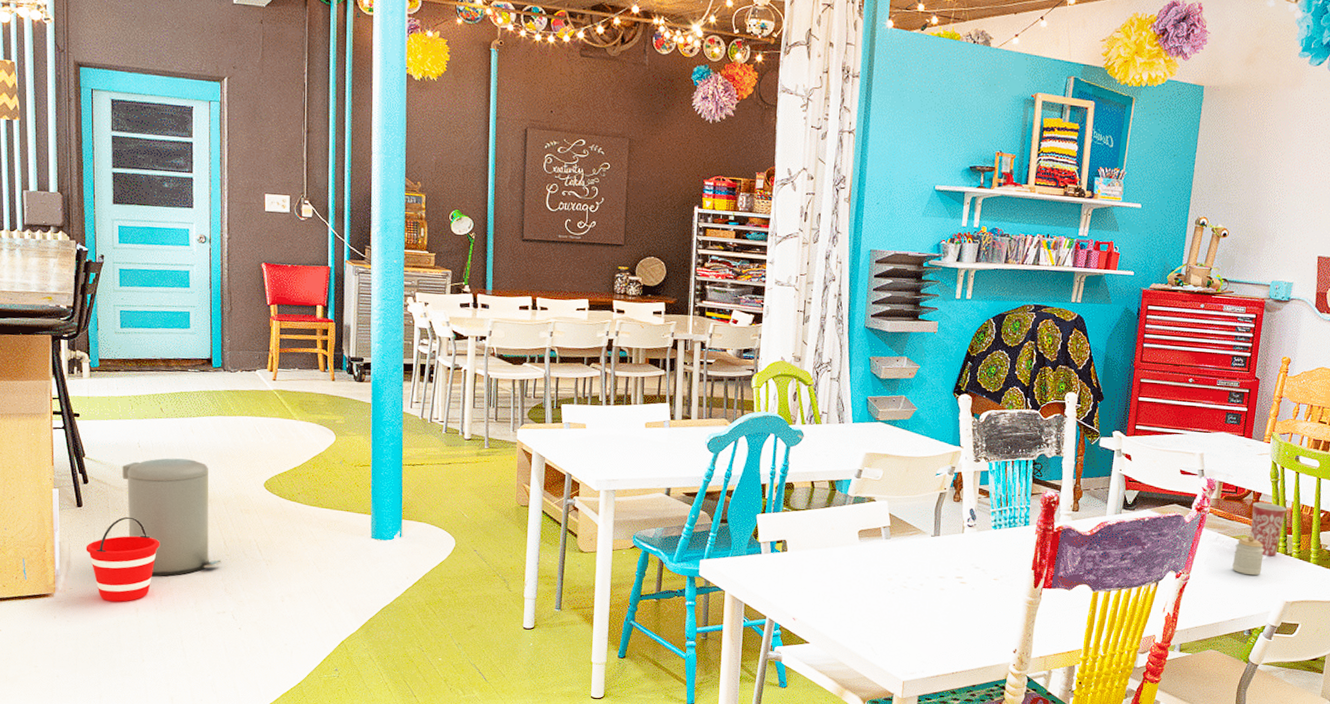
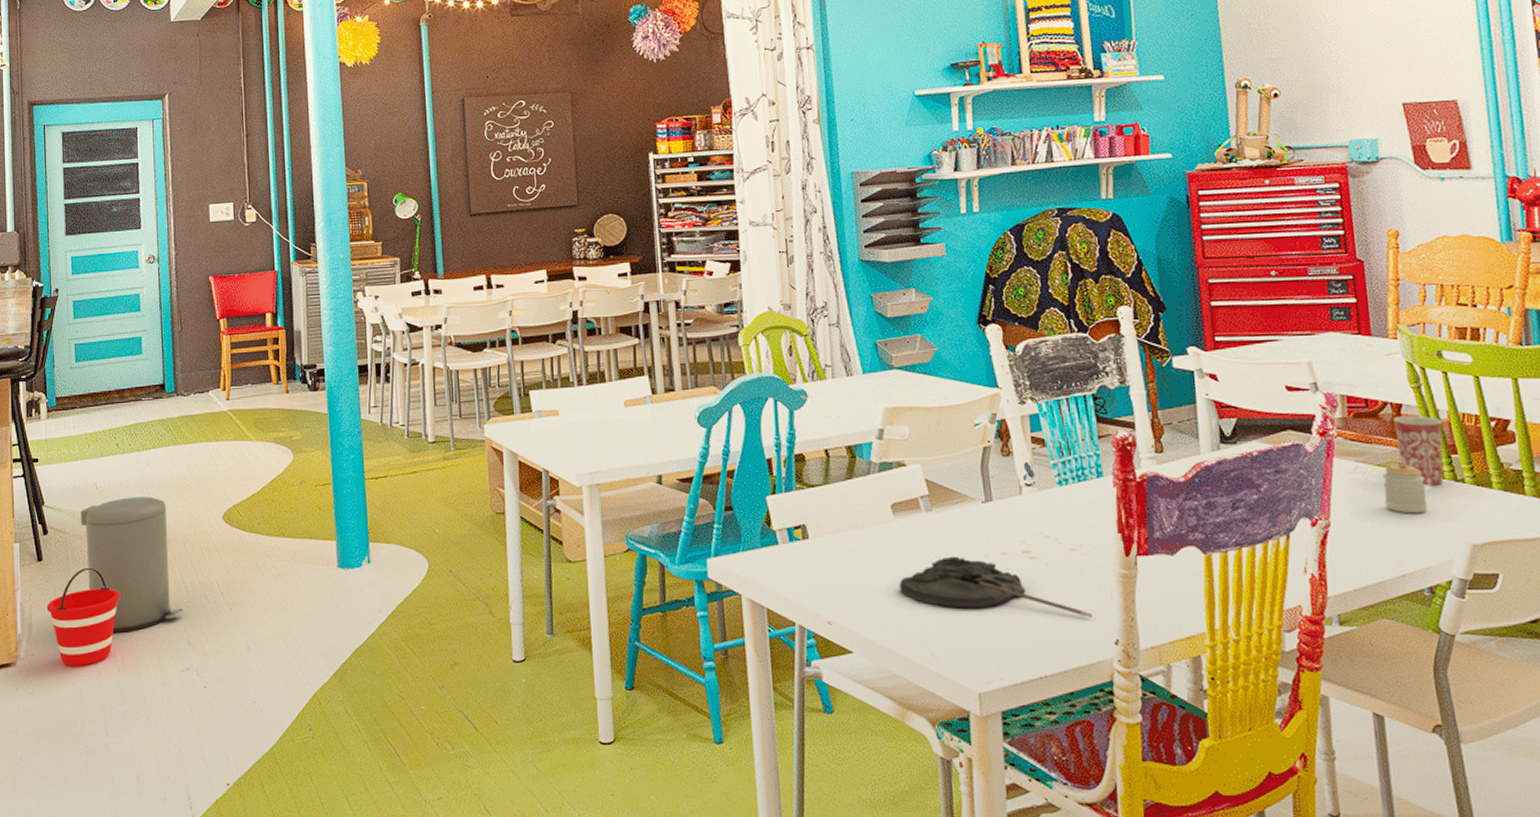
paint palette: none [855,575,1001,632] -> present [899,556,1093,619]

